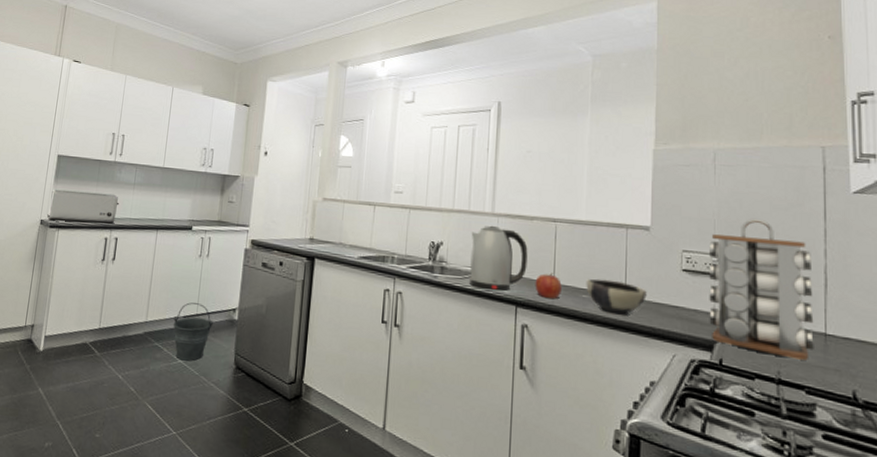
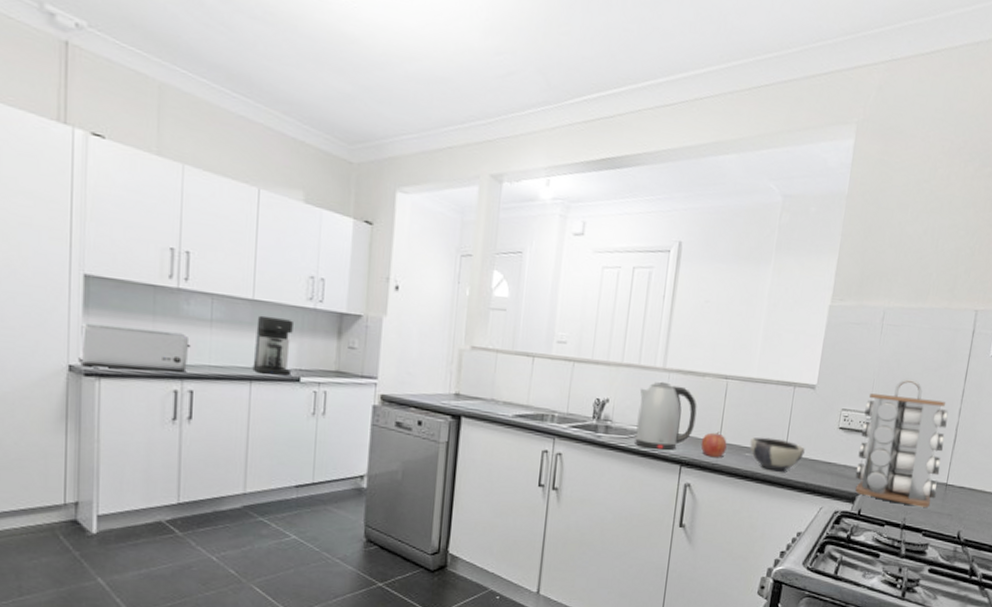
coffee maker: none [159,179,190,225] -> present [252,315,293,376]
bucket: present [173,302,214,361] -> none [281,469,336,537]

